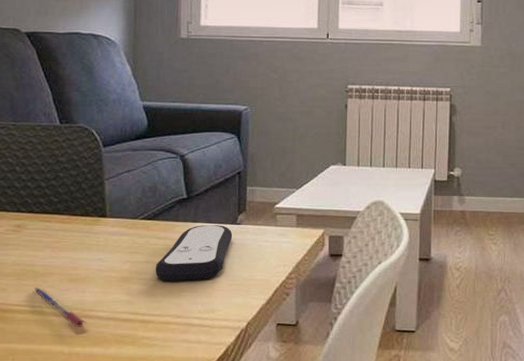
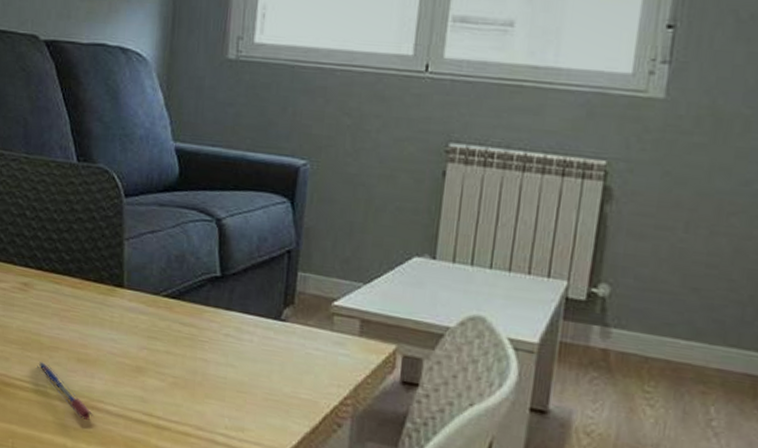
remote control: present [155,225,233,281] -> none [176,314,275,387]

